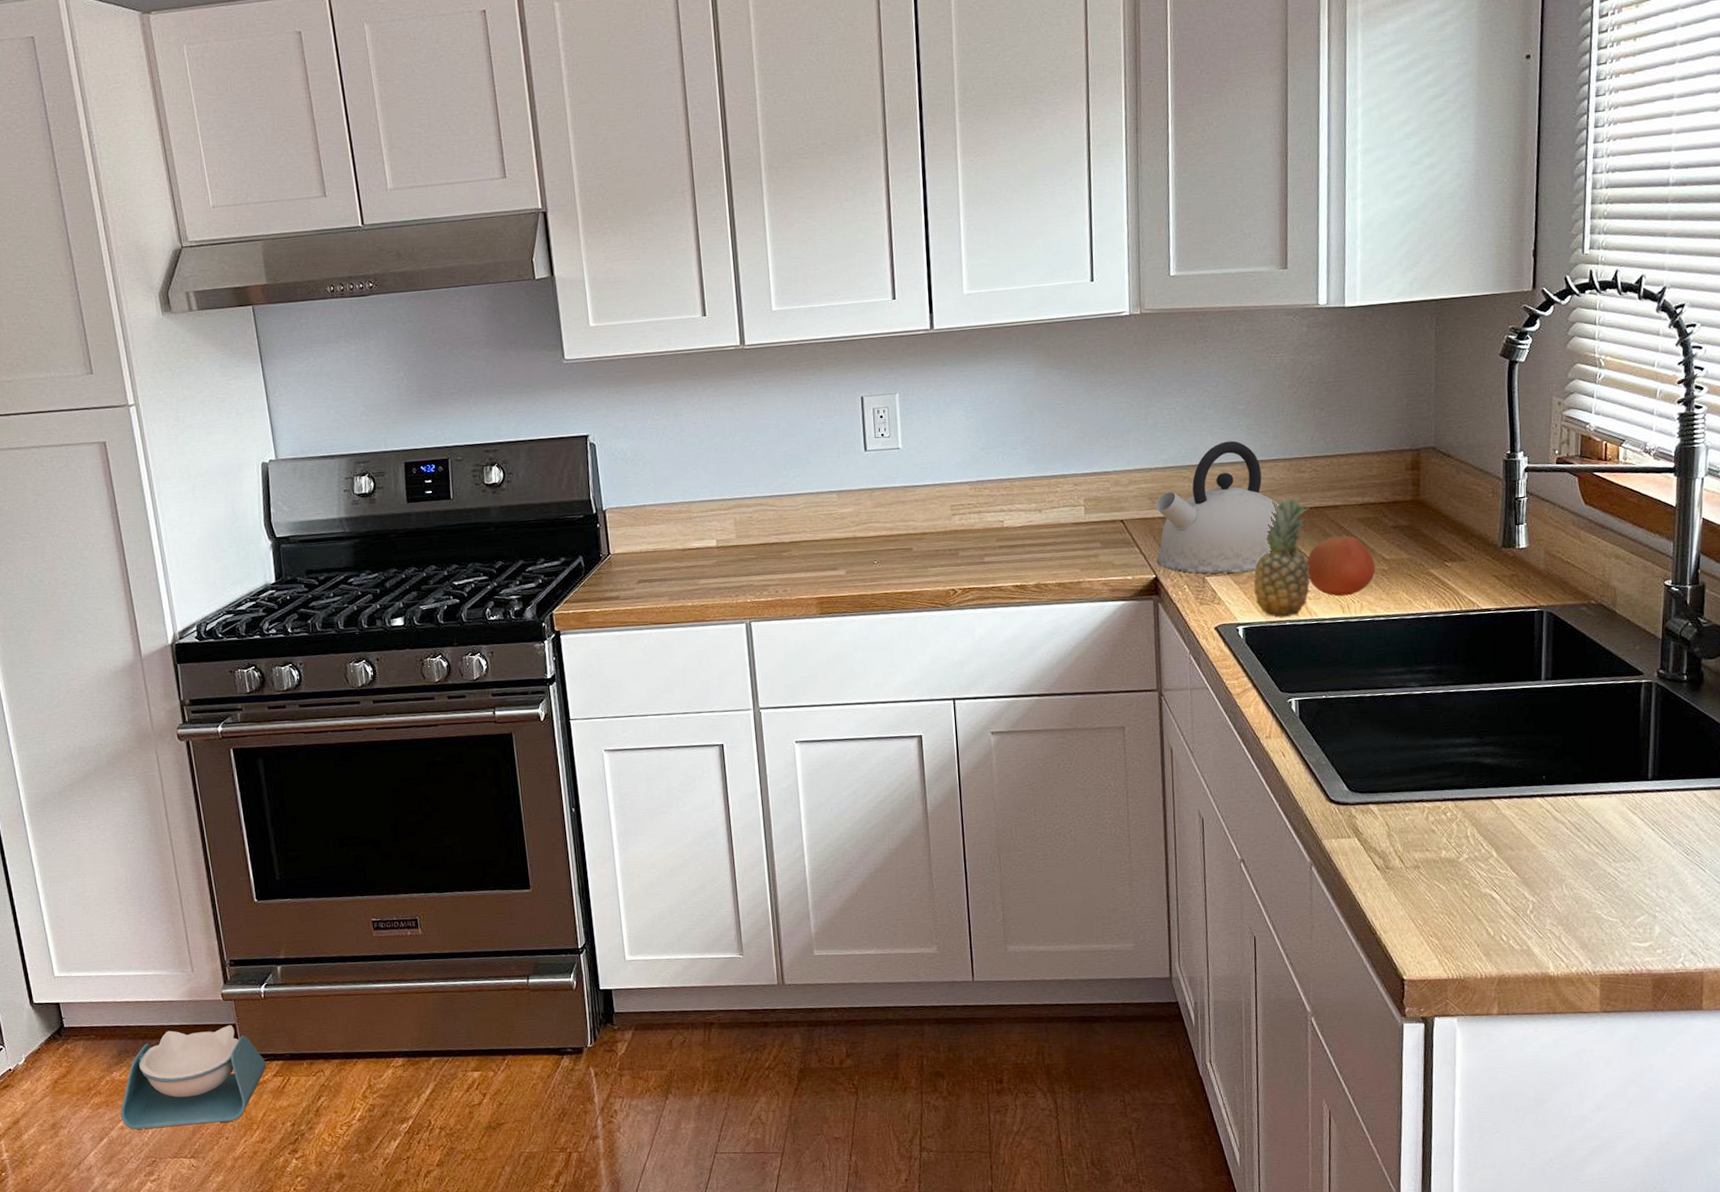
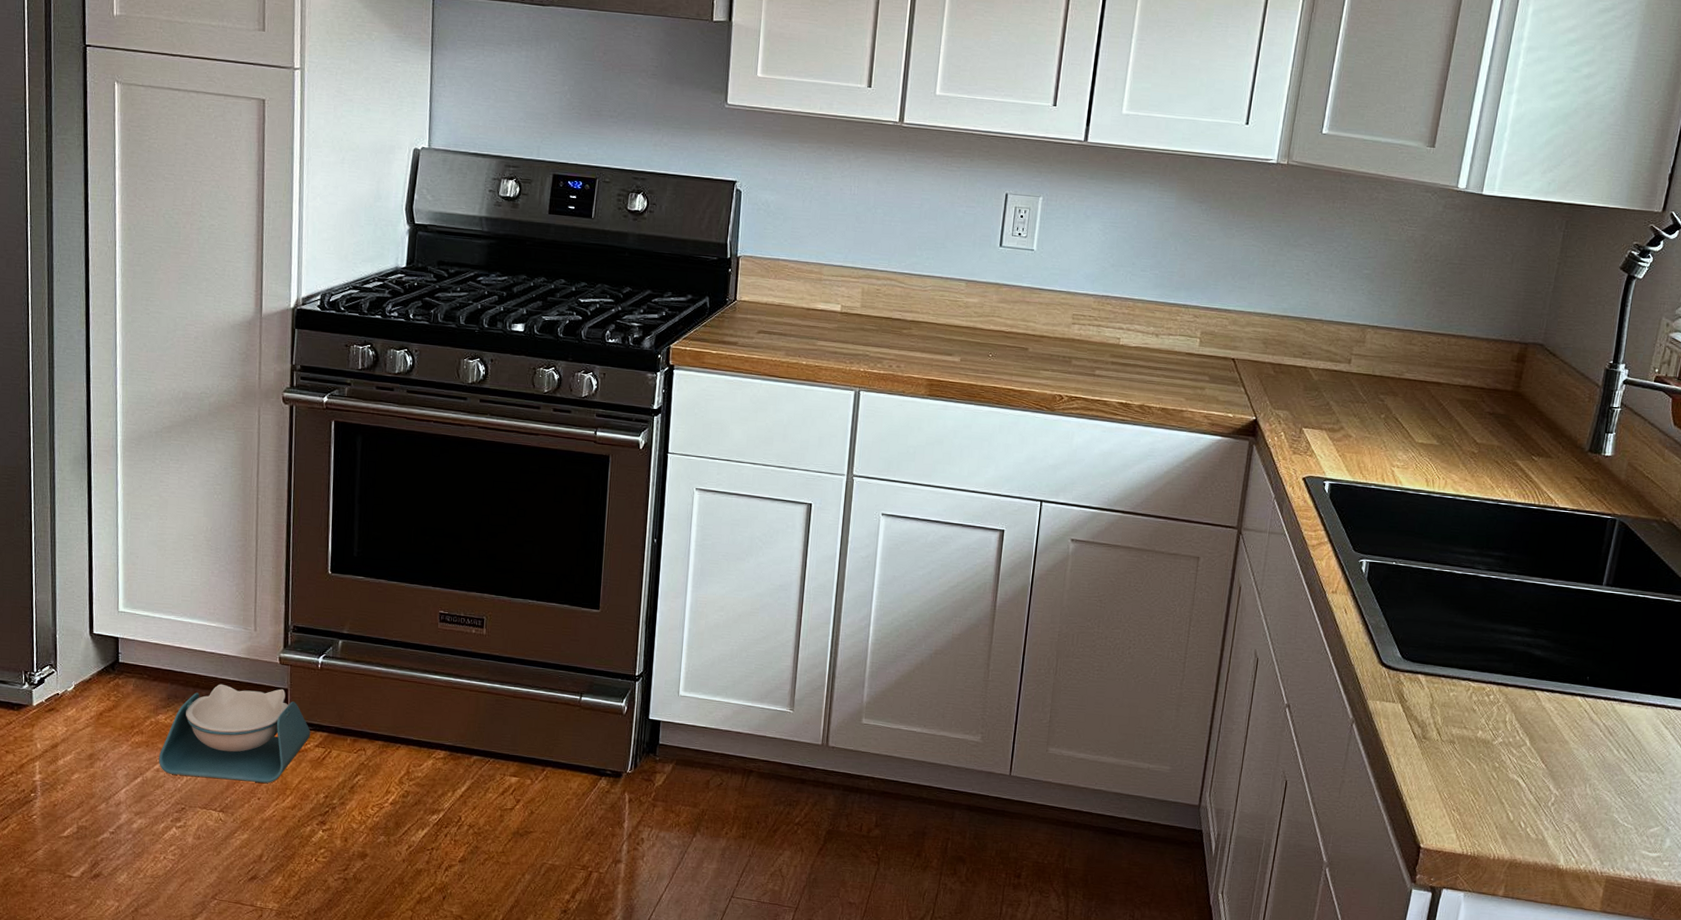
kettle: present [1155,440,1298,574] -> none [1258,301,1396,431]
fruit: present [1253,494,1311,617] -> none [1346,364,1415,480]
fruit: present [1307,534,1375,597] -> none [1400,411,1466,471]

